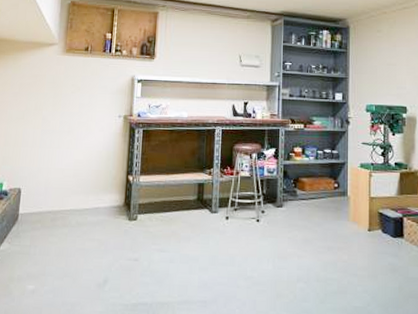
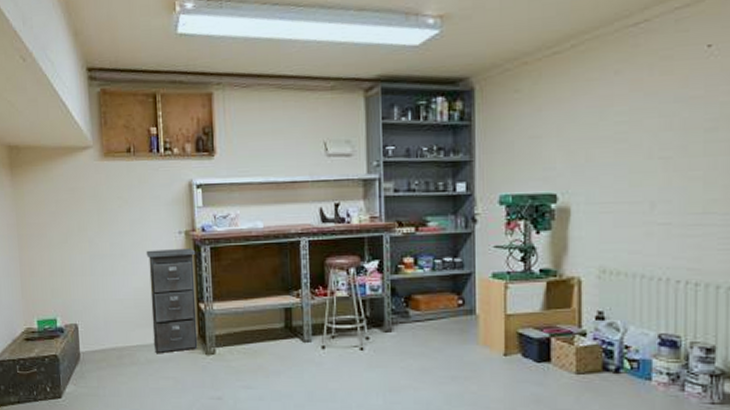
filing cabinet: none [85,129,131,218] -> present [146,247,198,354]

